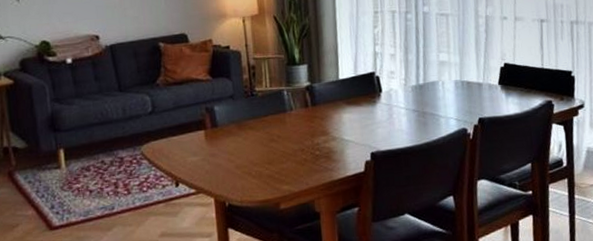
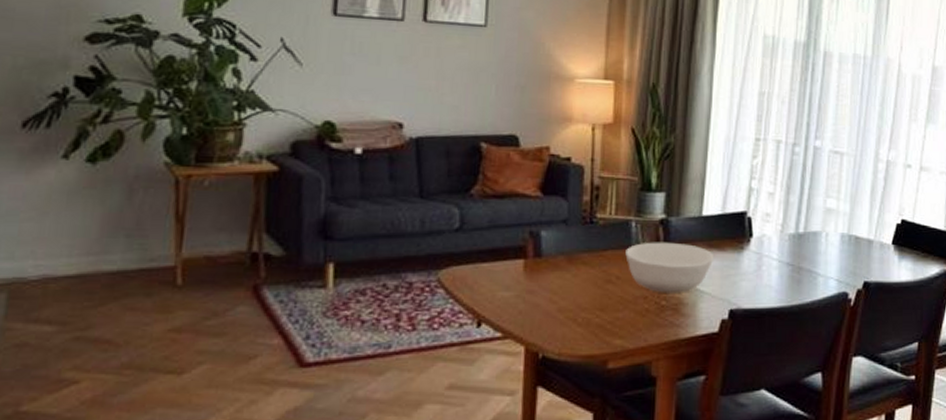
bowl: none [282,103,353,145] -> present [625,242,714,293]

